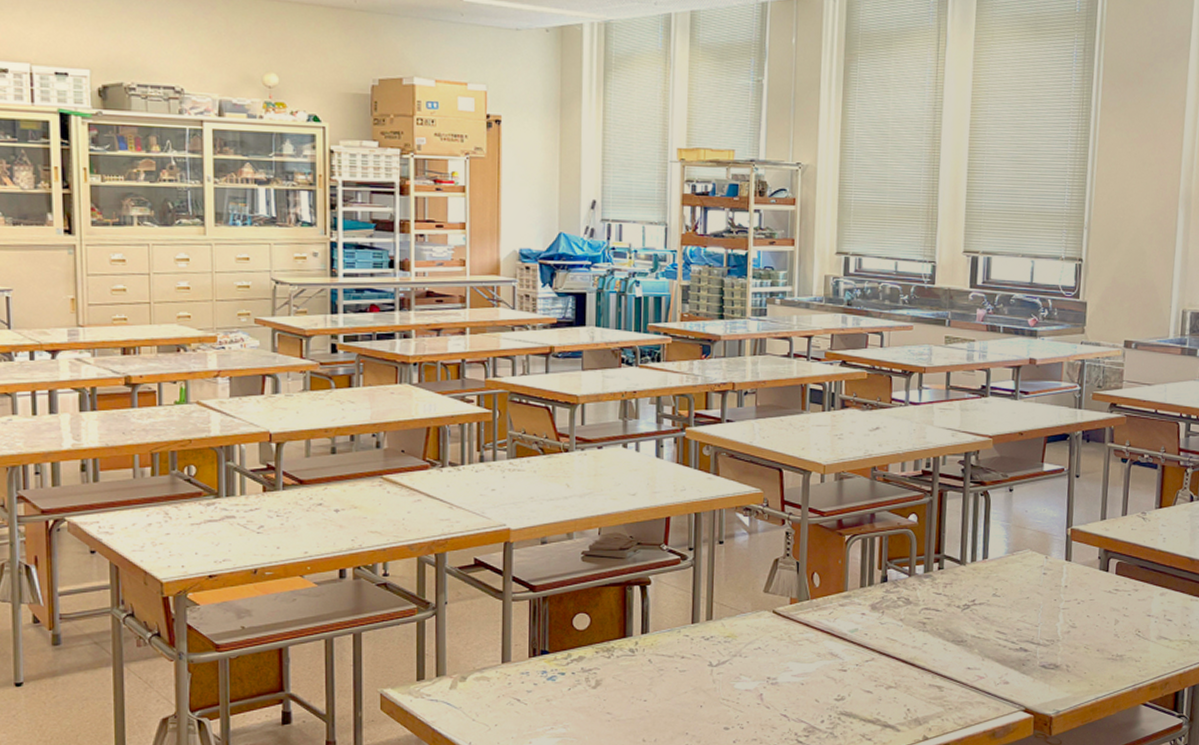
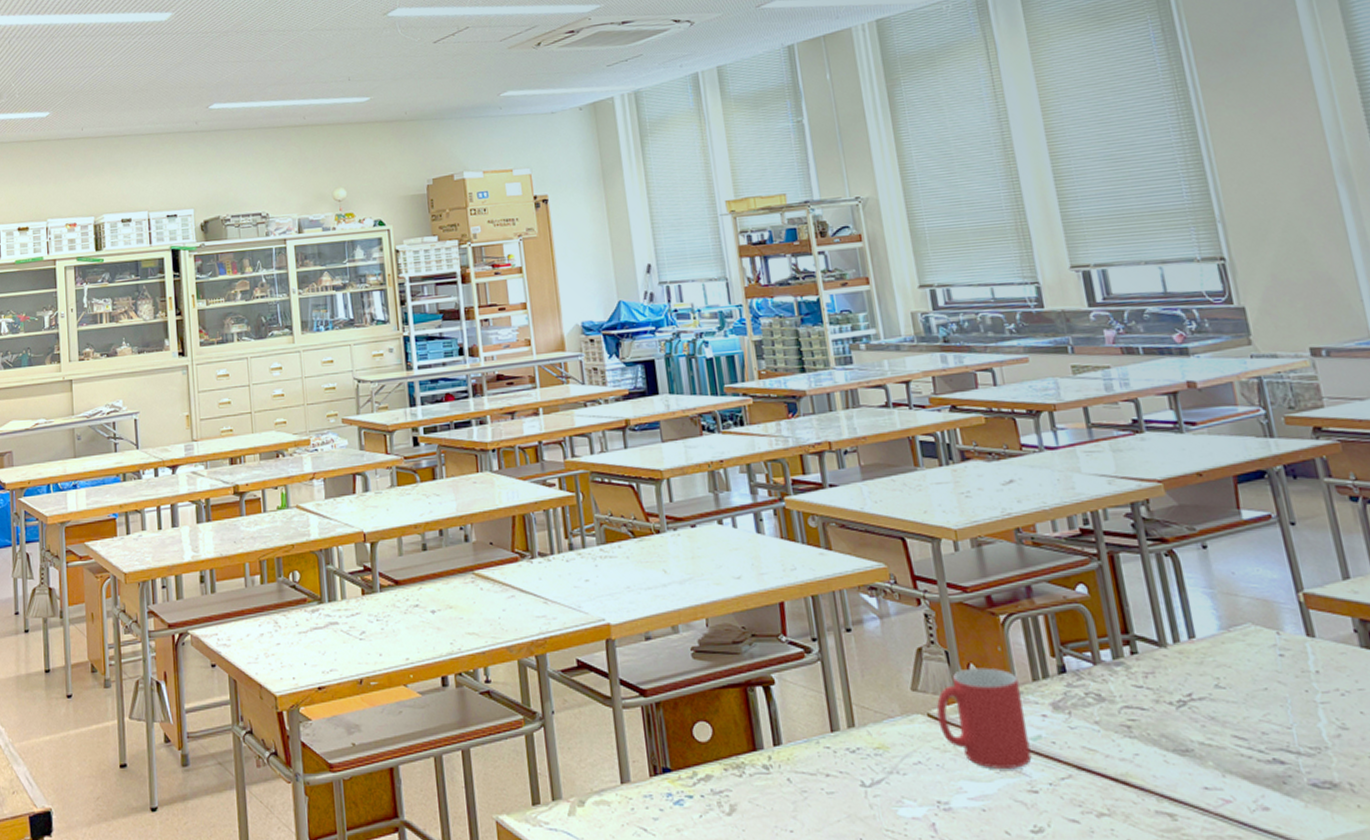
mug: none [780,576,849,653] -> present [936,667,1032,769]

